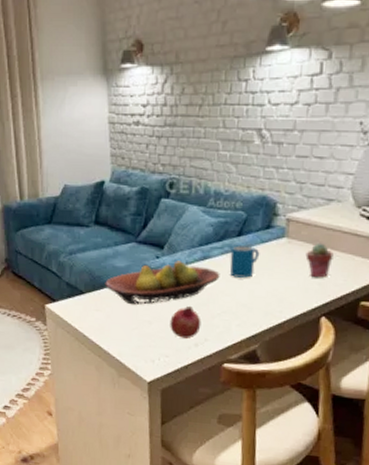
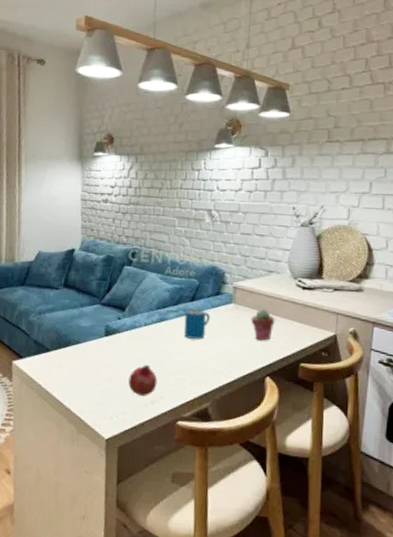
fruit bowl: present [105,261,220,305] -> none [70,322,175,363]

